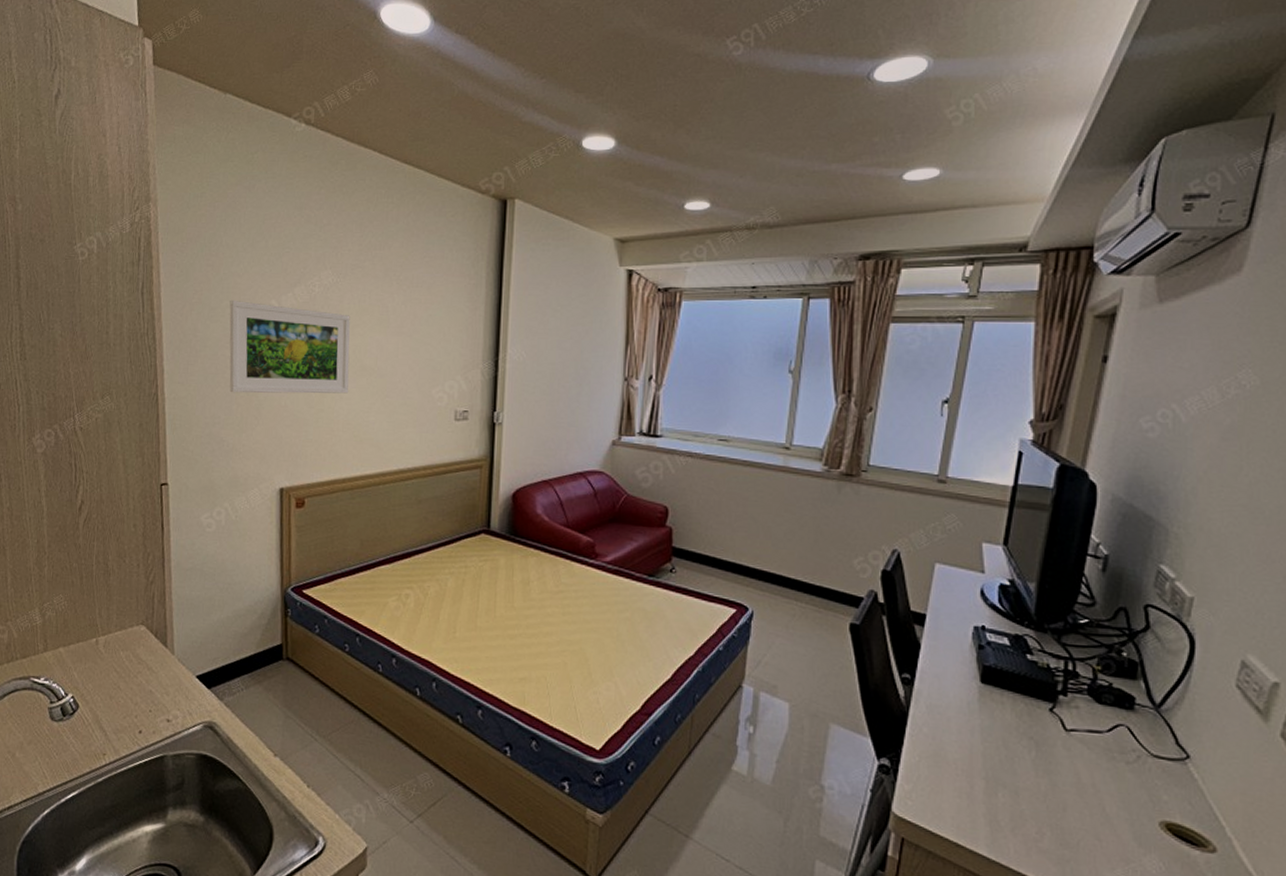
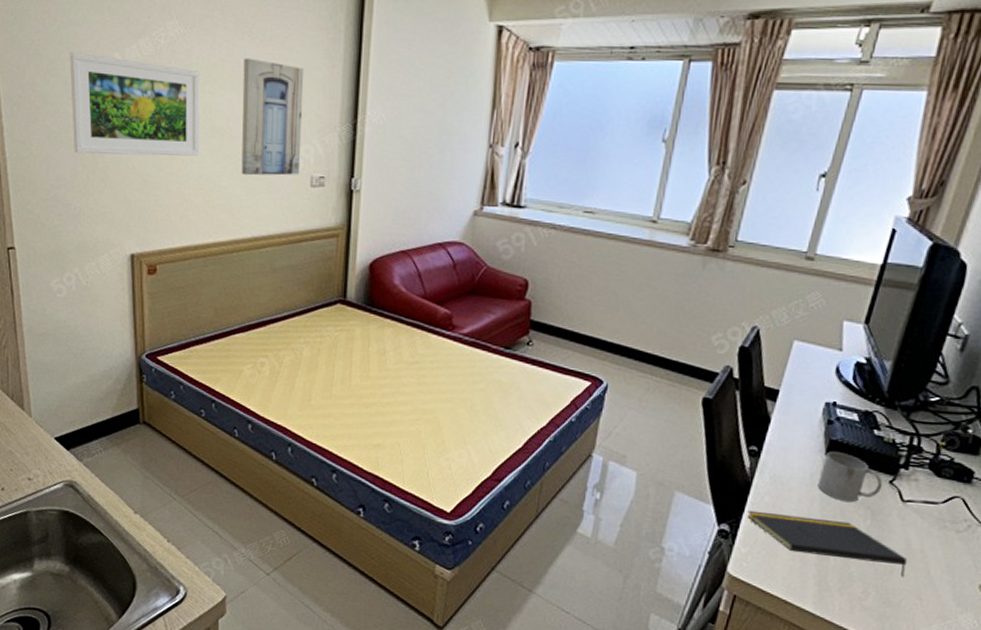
wall art: none [388,302,449,411] -> present [241,58,305,176]
notepad: none [907,742,1080,815] -> present [747,510,908,577]
mug: none [976,677,1042,733] -> present [817,451,882,503]

